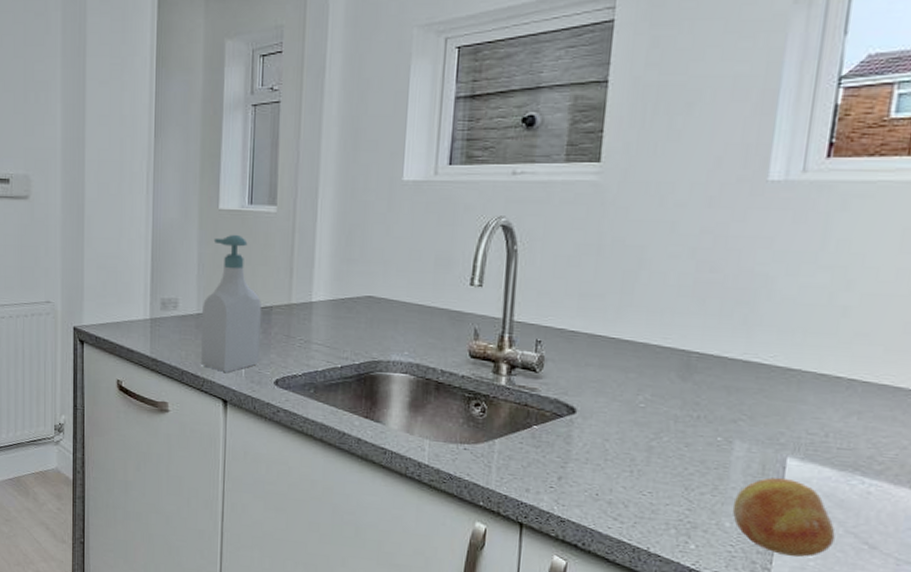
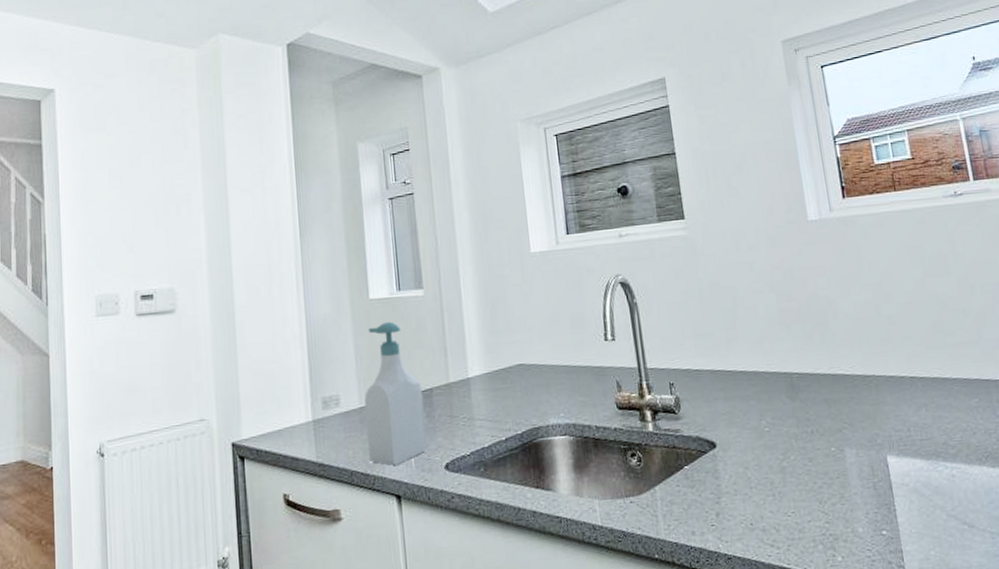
fruit: present [732,478,835,557] -> none [859,476,943,550]

